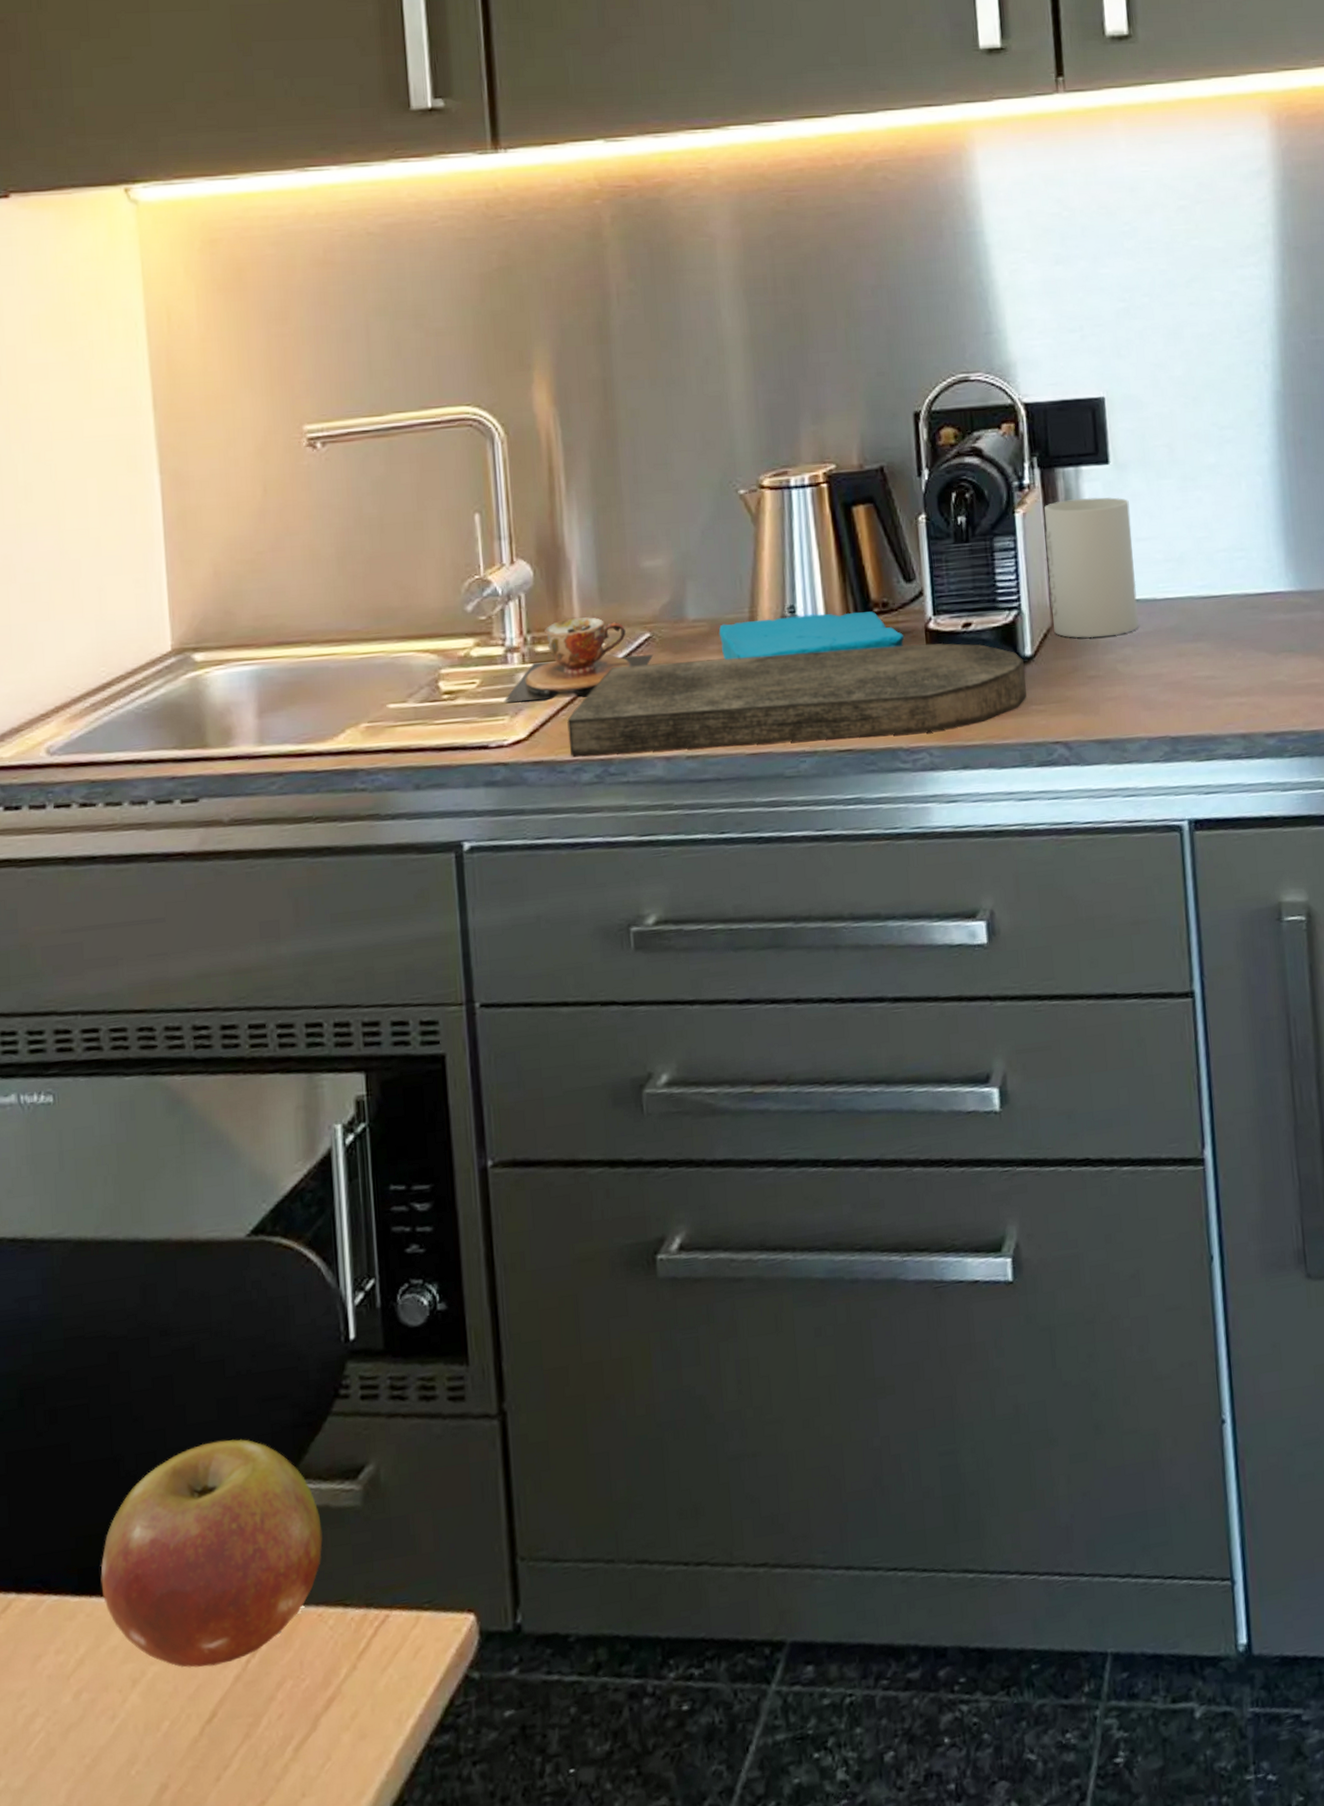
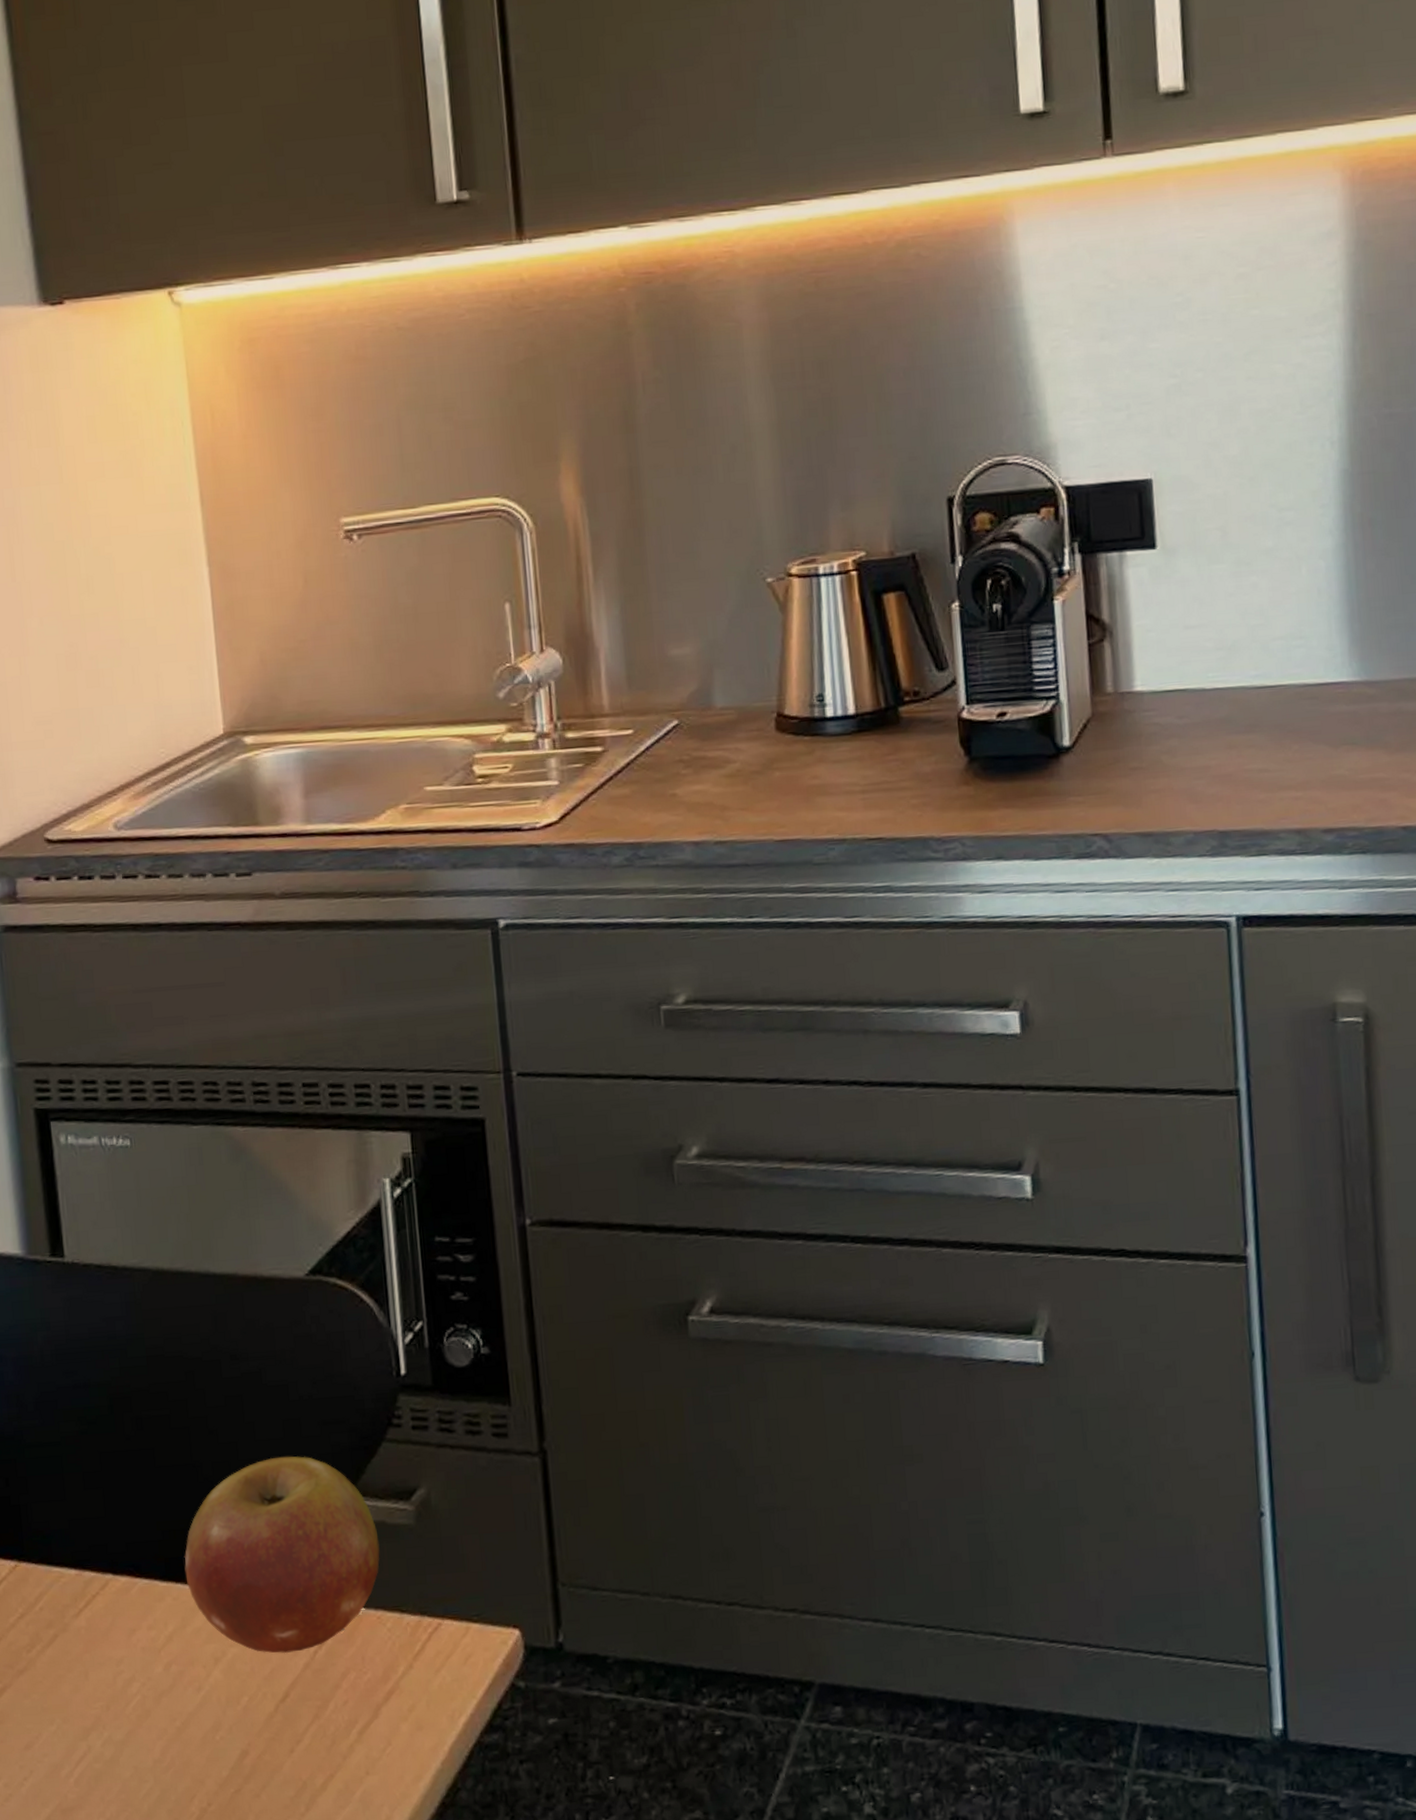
teacup: present [503,616,654,703] -> none [535,704,682,787]
cutting board: present [567,643,1027,757] -> none [597,732,1064,840]
sponge: present [718,611,905,660] -> none [746,700,937,747]
cup: present [1043,497,1139,638] -> none [1084,583,1186,729]

